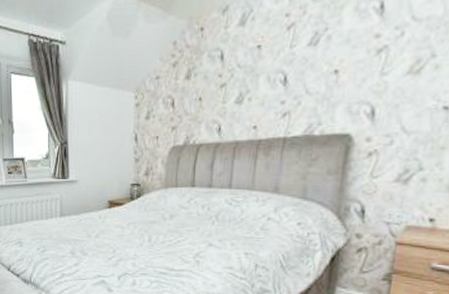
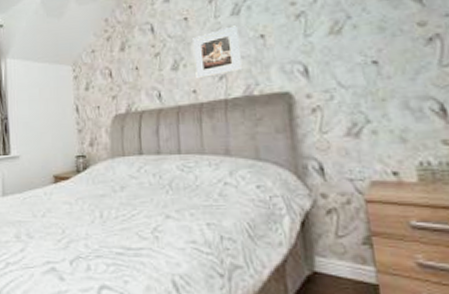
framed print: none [259,58,313,115] -> present [193,25,243,79]

